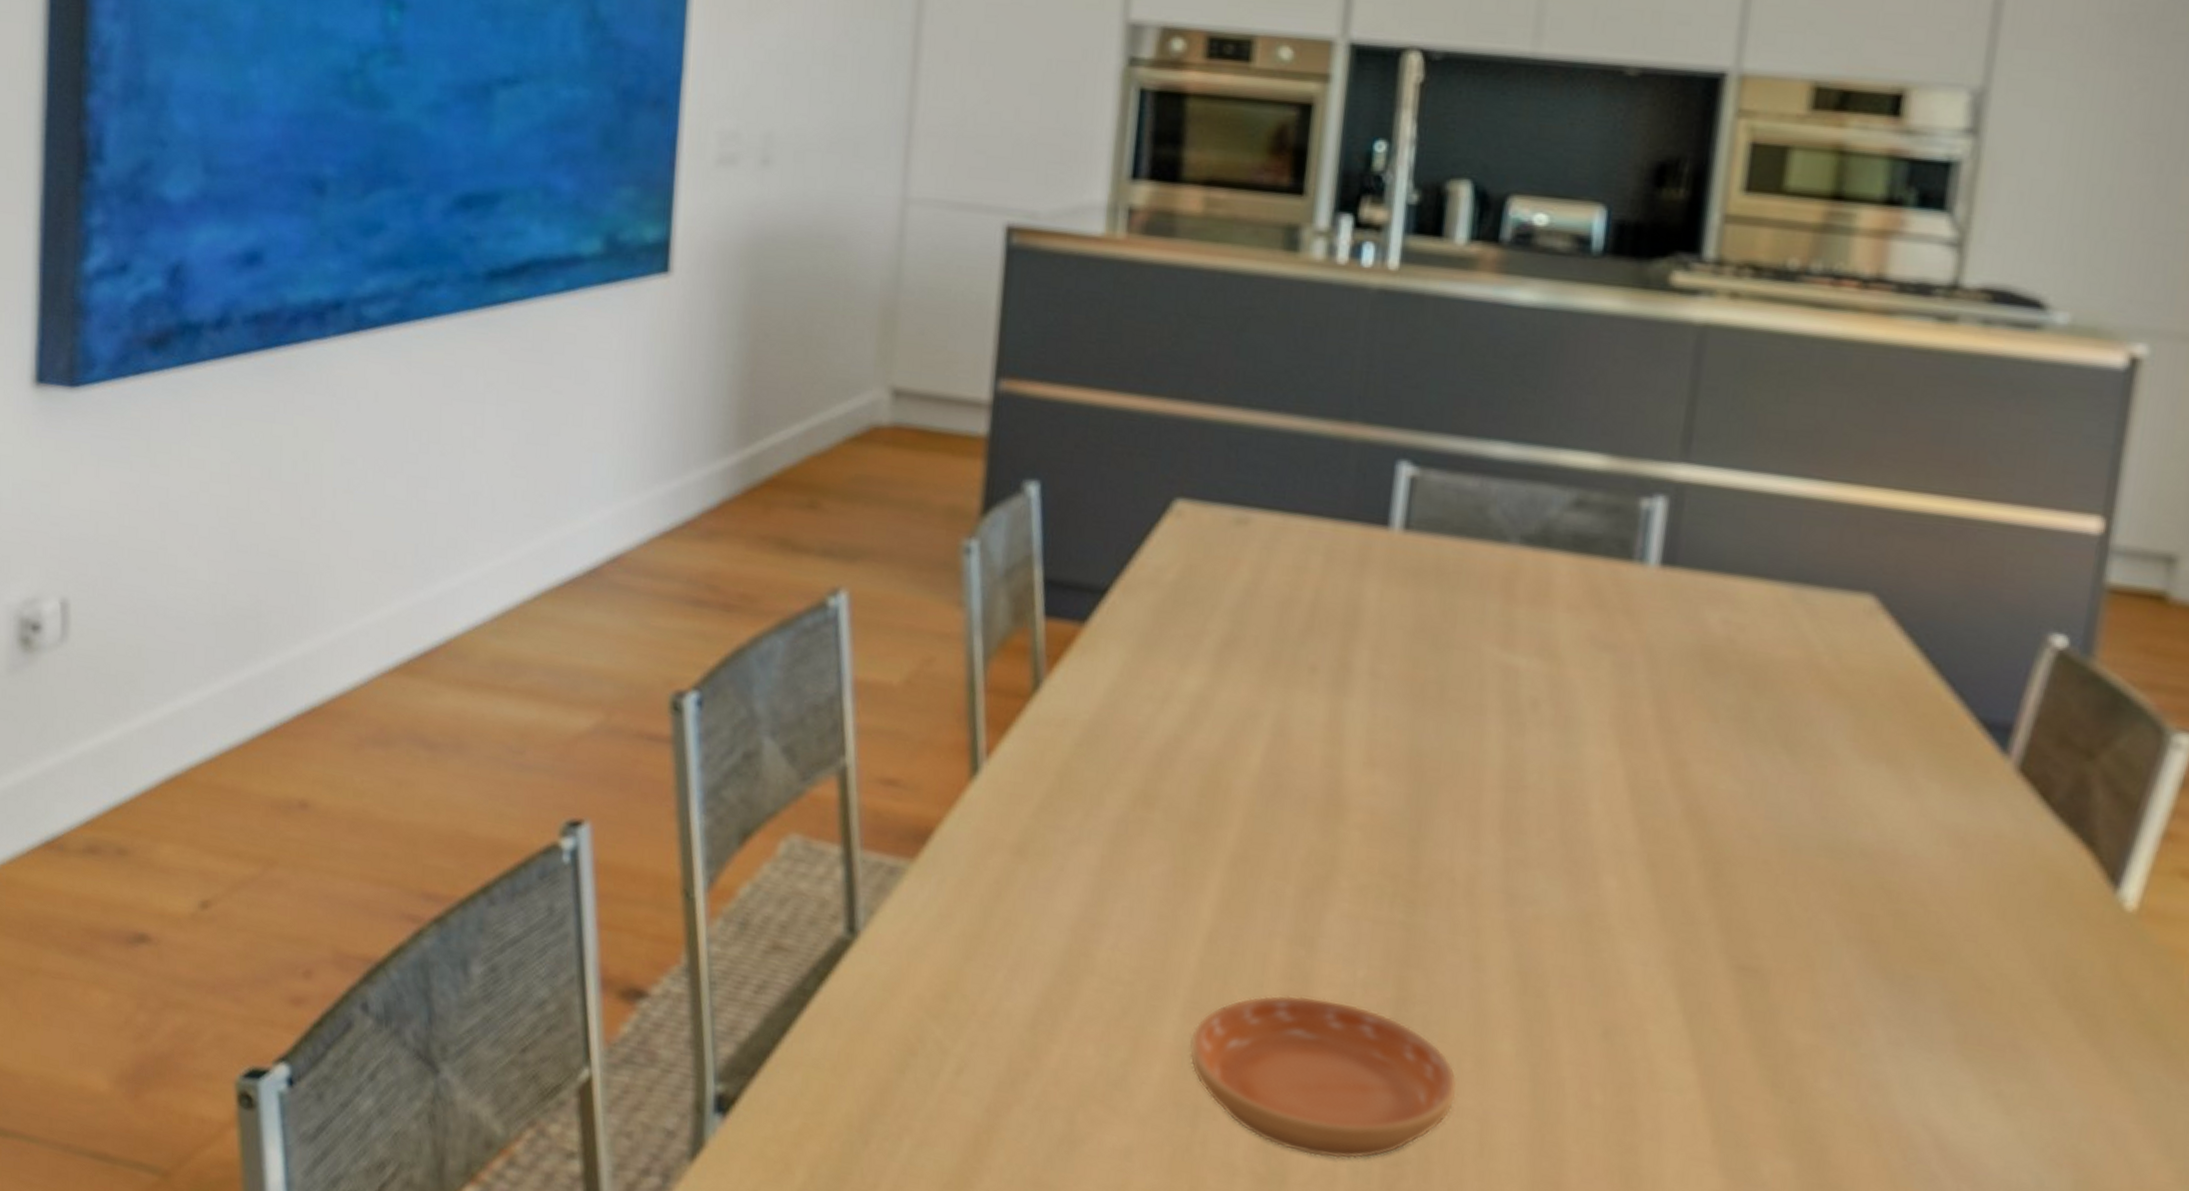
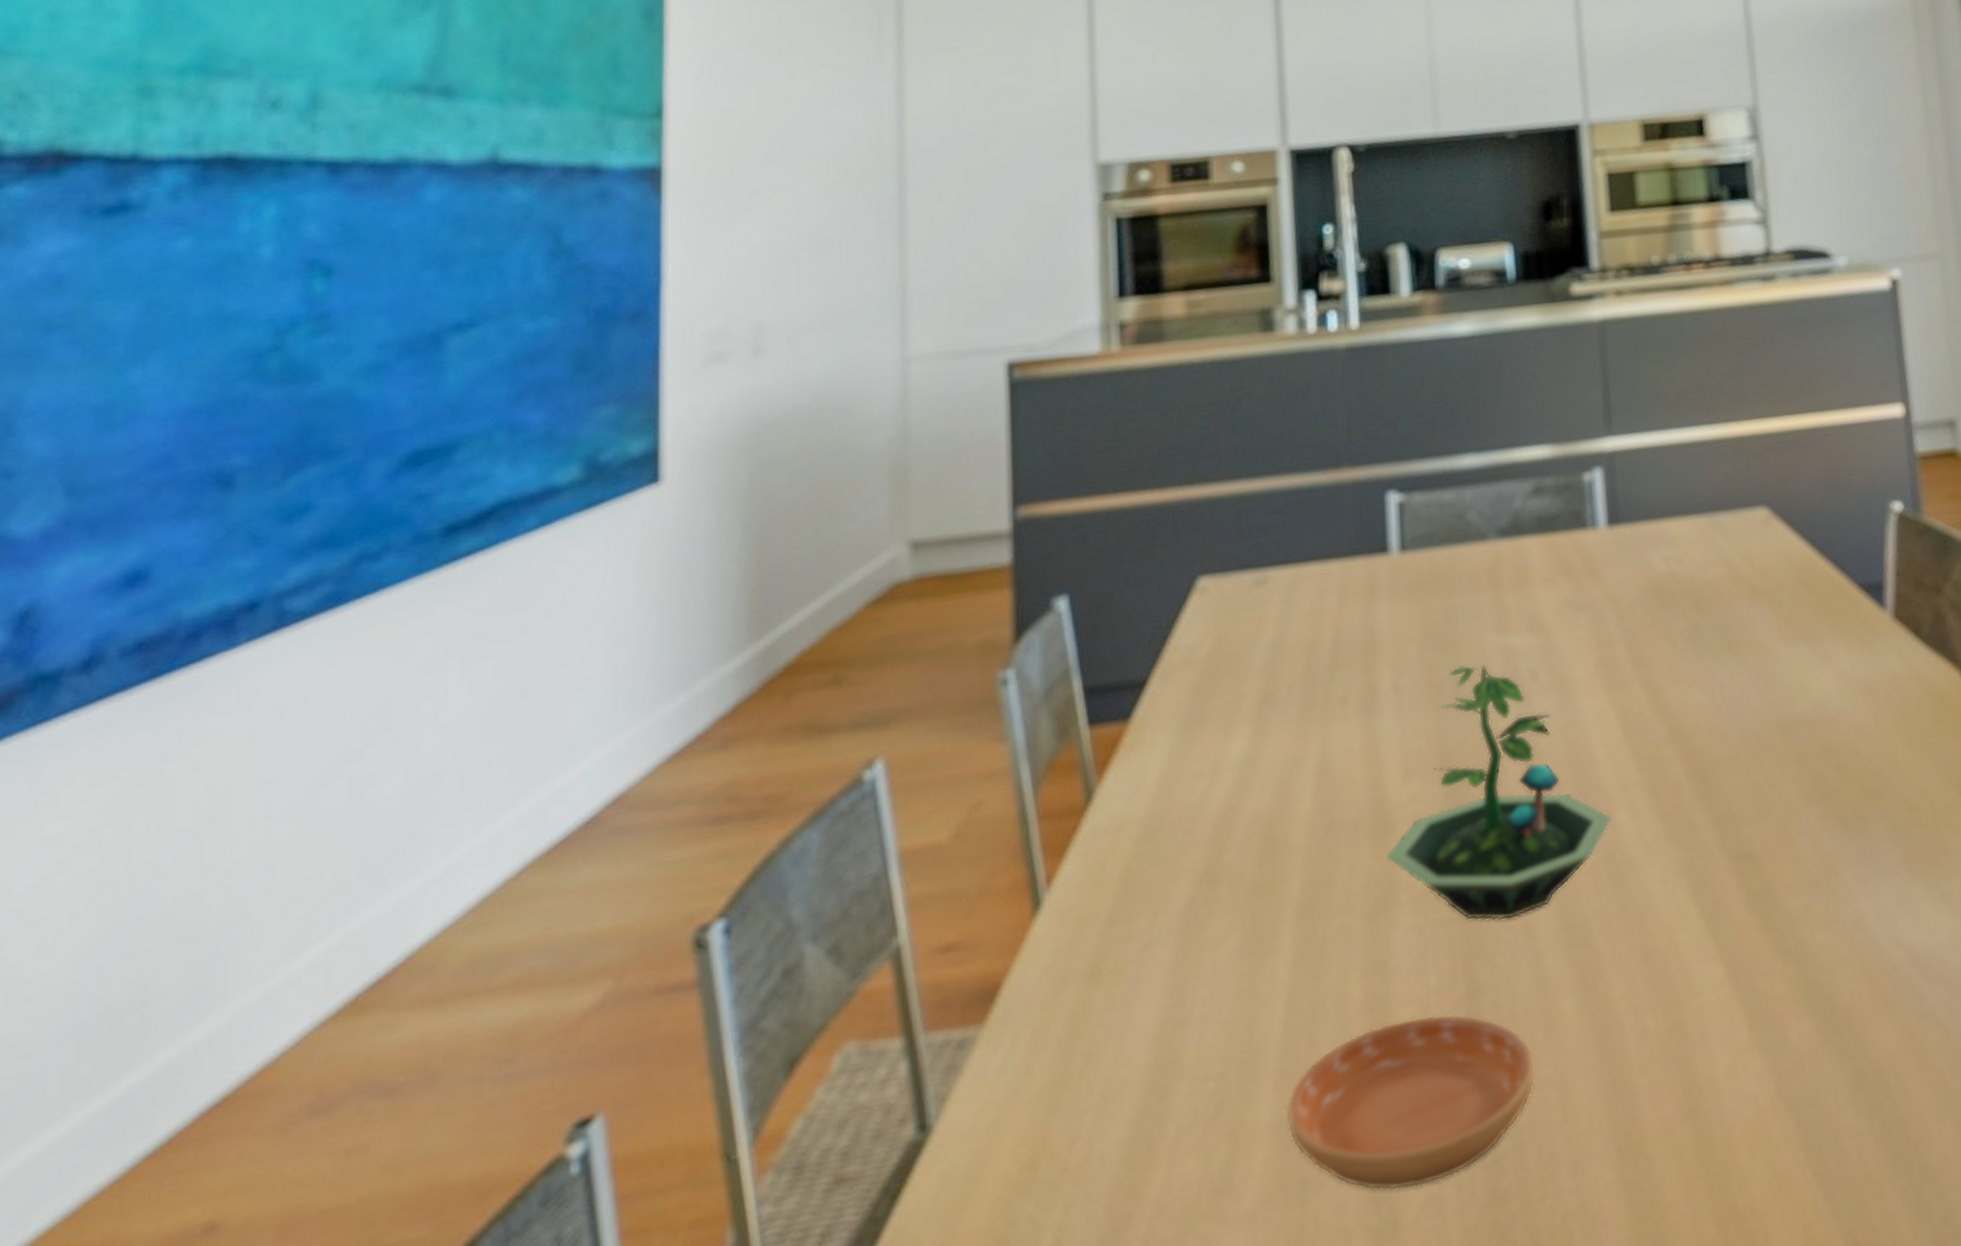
terrarium: none [1332,669,1596,944] -> present [1386,664,1612,921]

